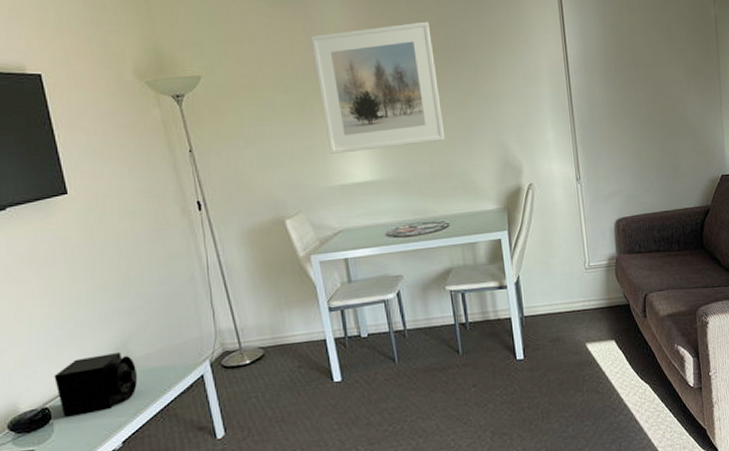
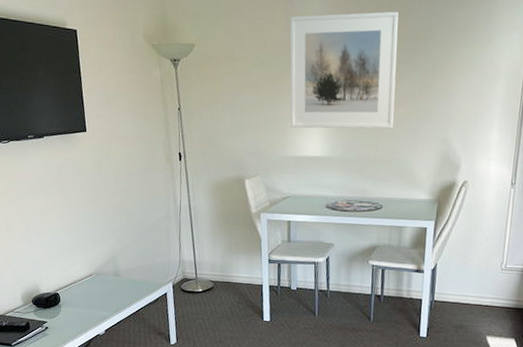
speaker: present [54,351,138,417] -> none [64,261,121,304]

